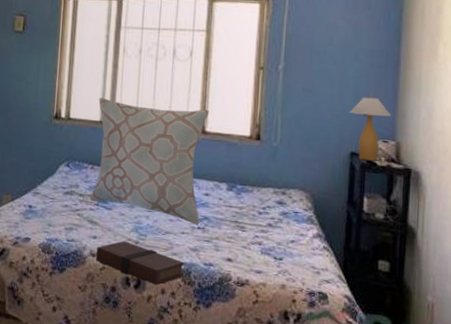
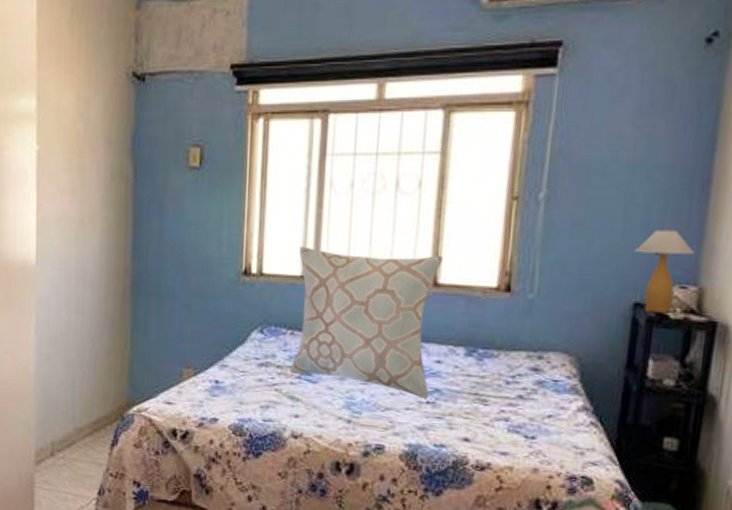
book: present [96,241,184,286] -> none [299,419,409,471]

